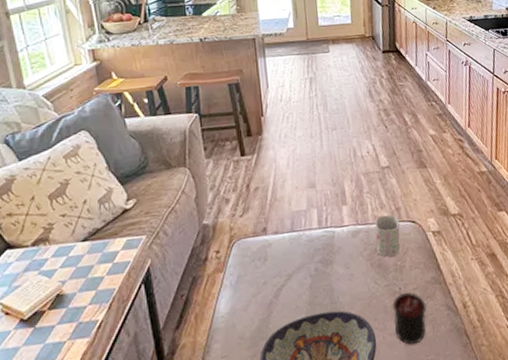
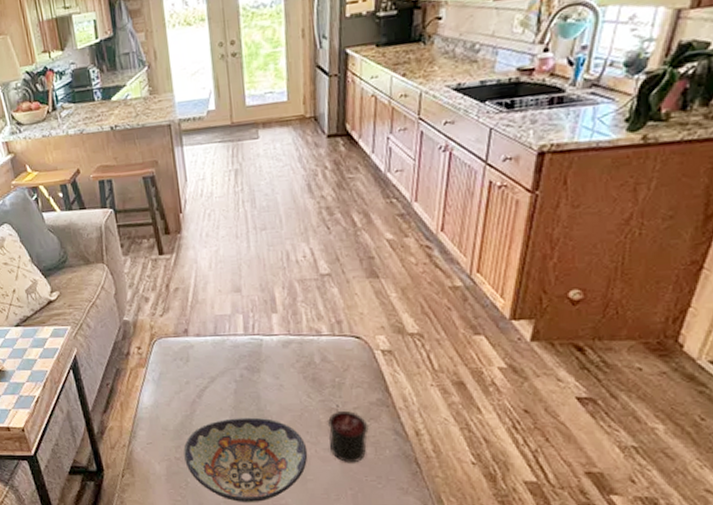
mug: present [374,214,400,257] -> none [309,327,341,372]

